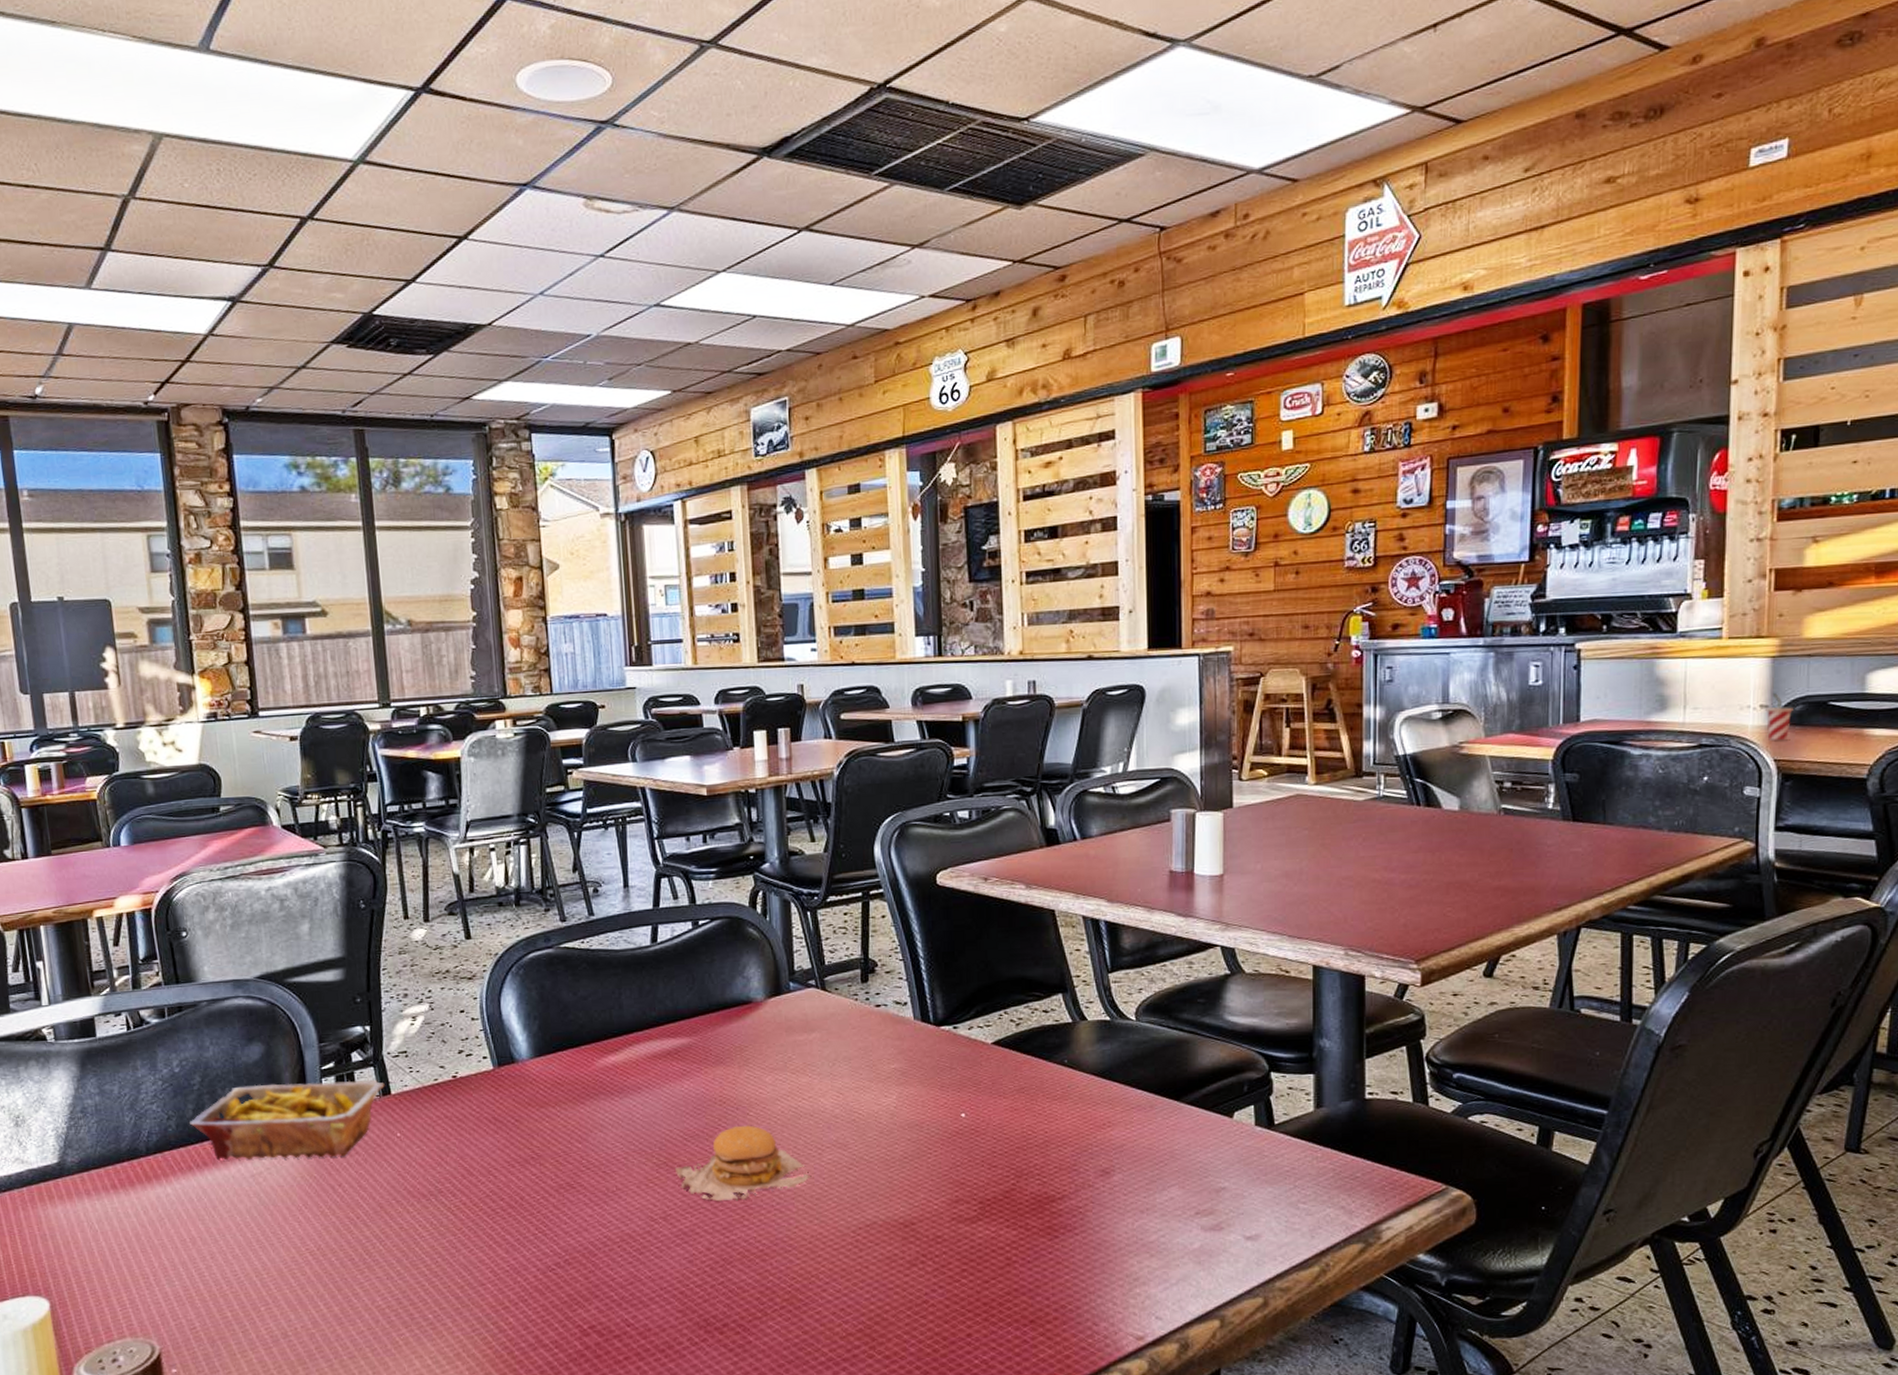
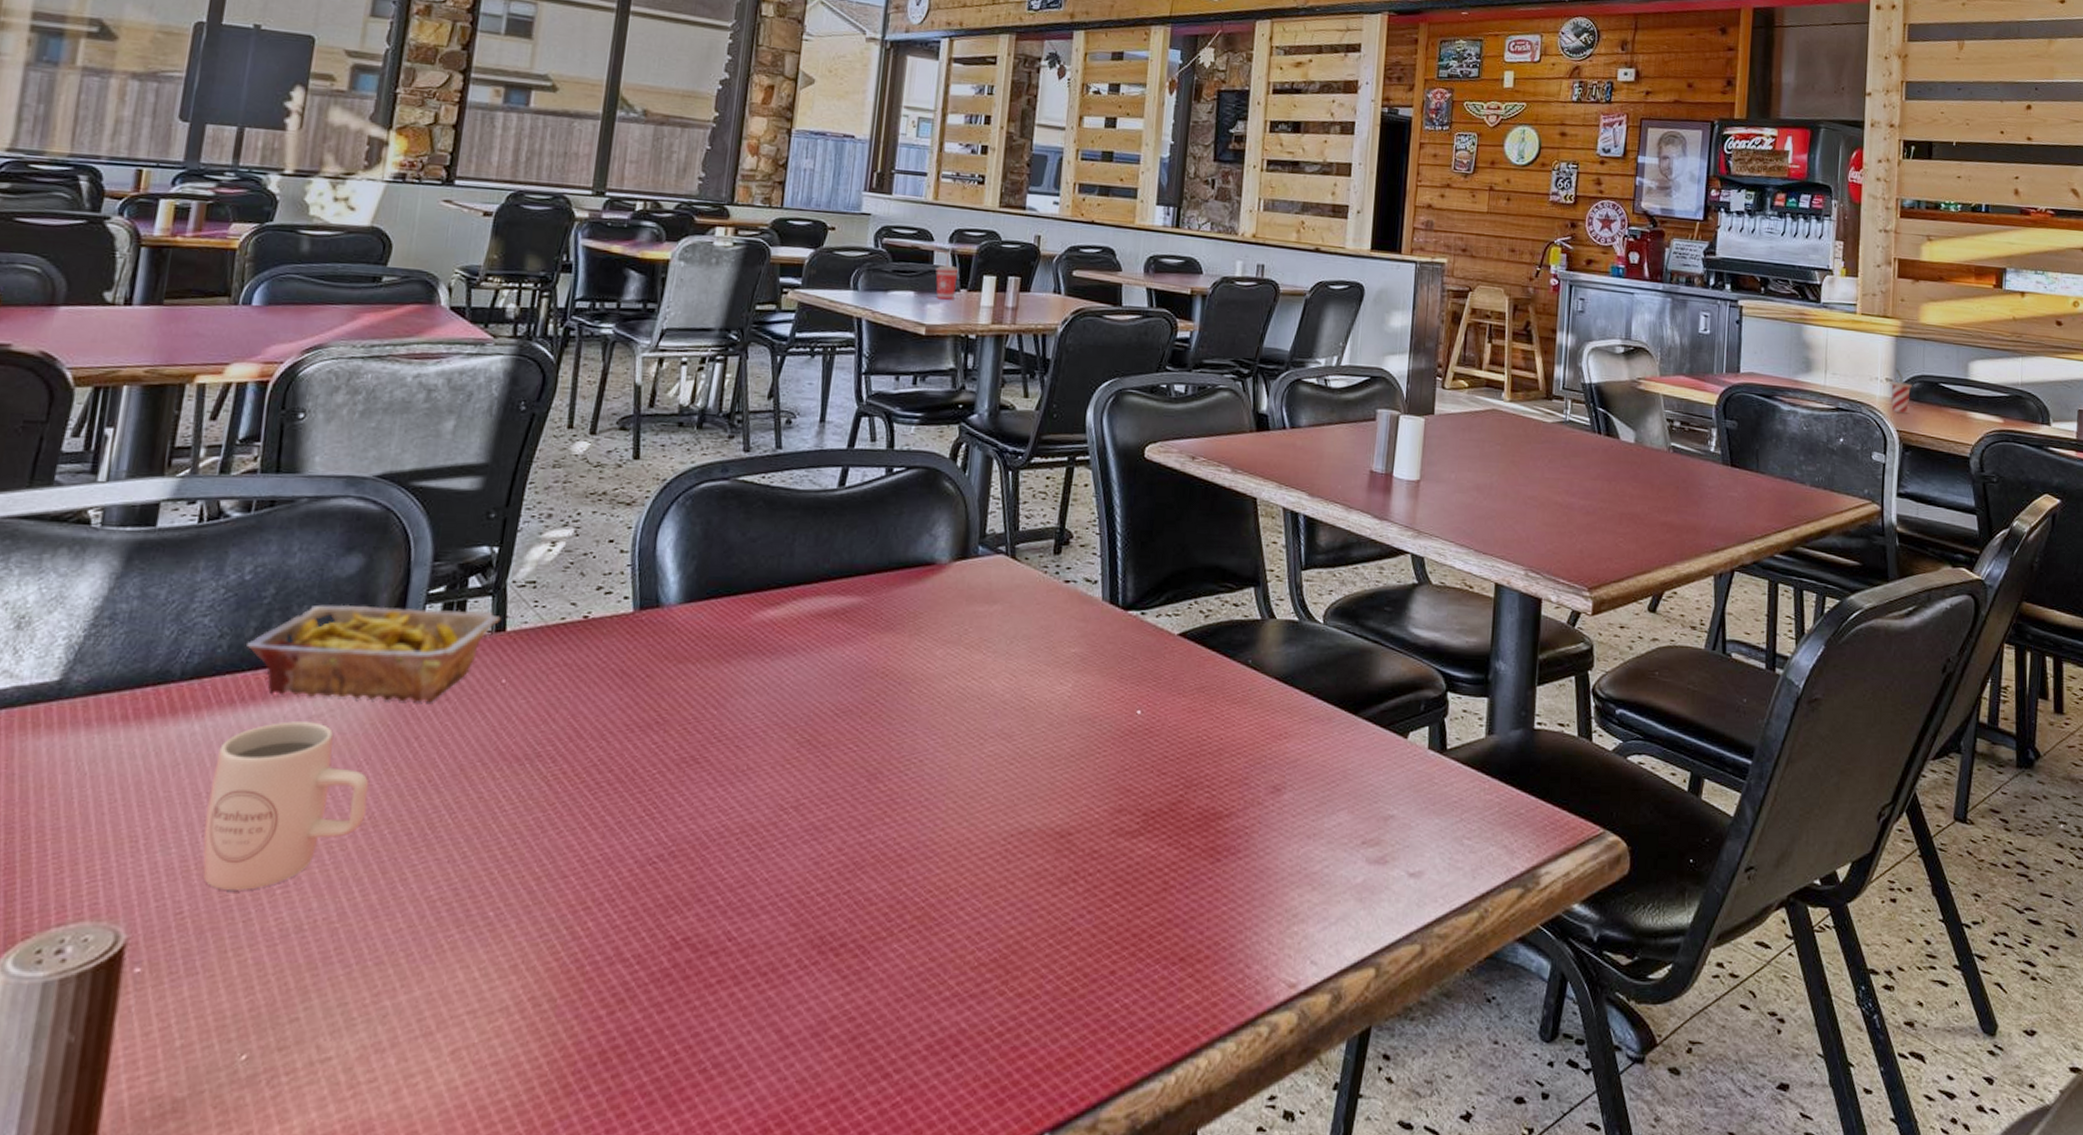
mug: none [190,1179,314,1310] -> present [203,721,370,890]
burger: present [674,1125,812,1209] -> none [818,703,969,799]
beverage cup: none [700,711,729,761] -> present [932,247,959,301]

